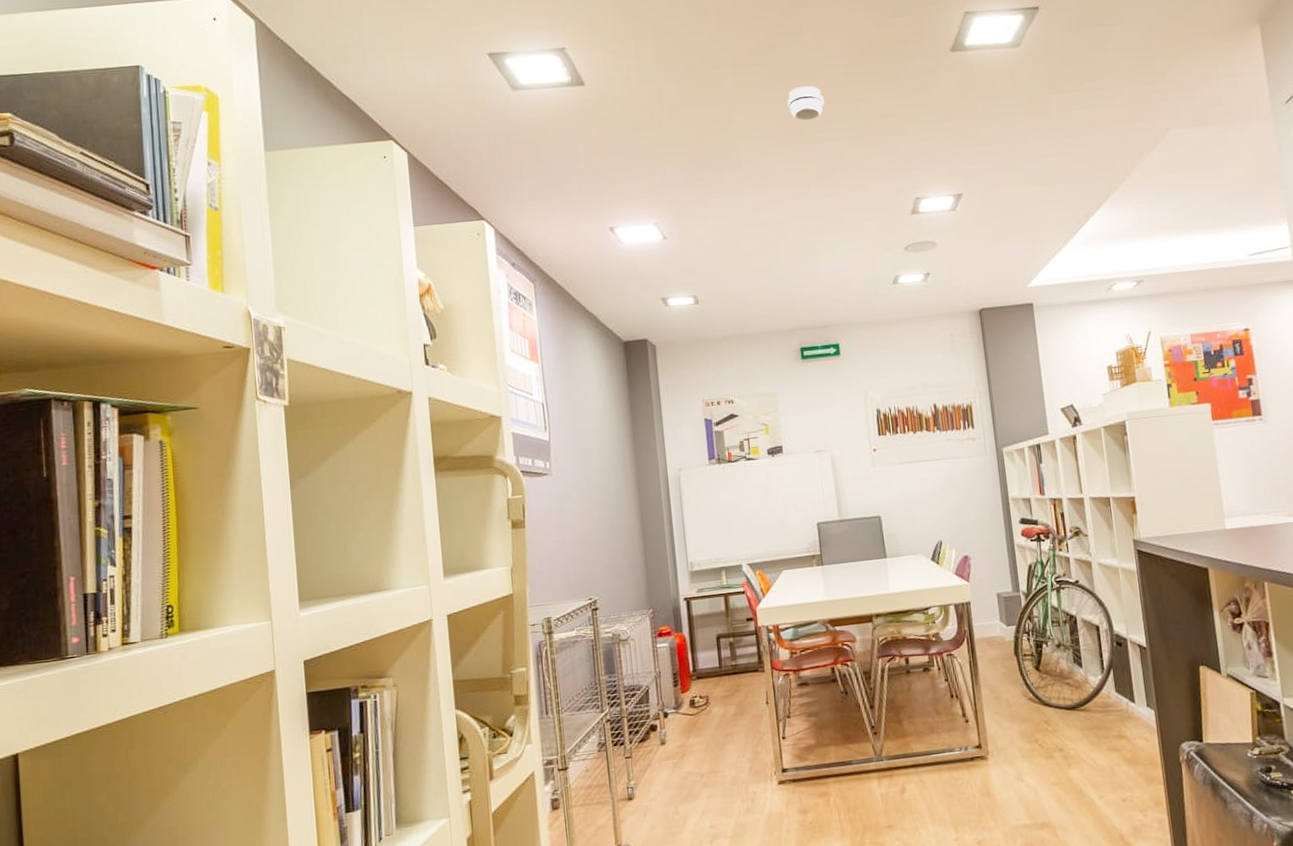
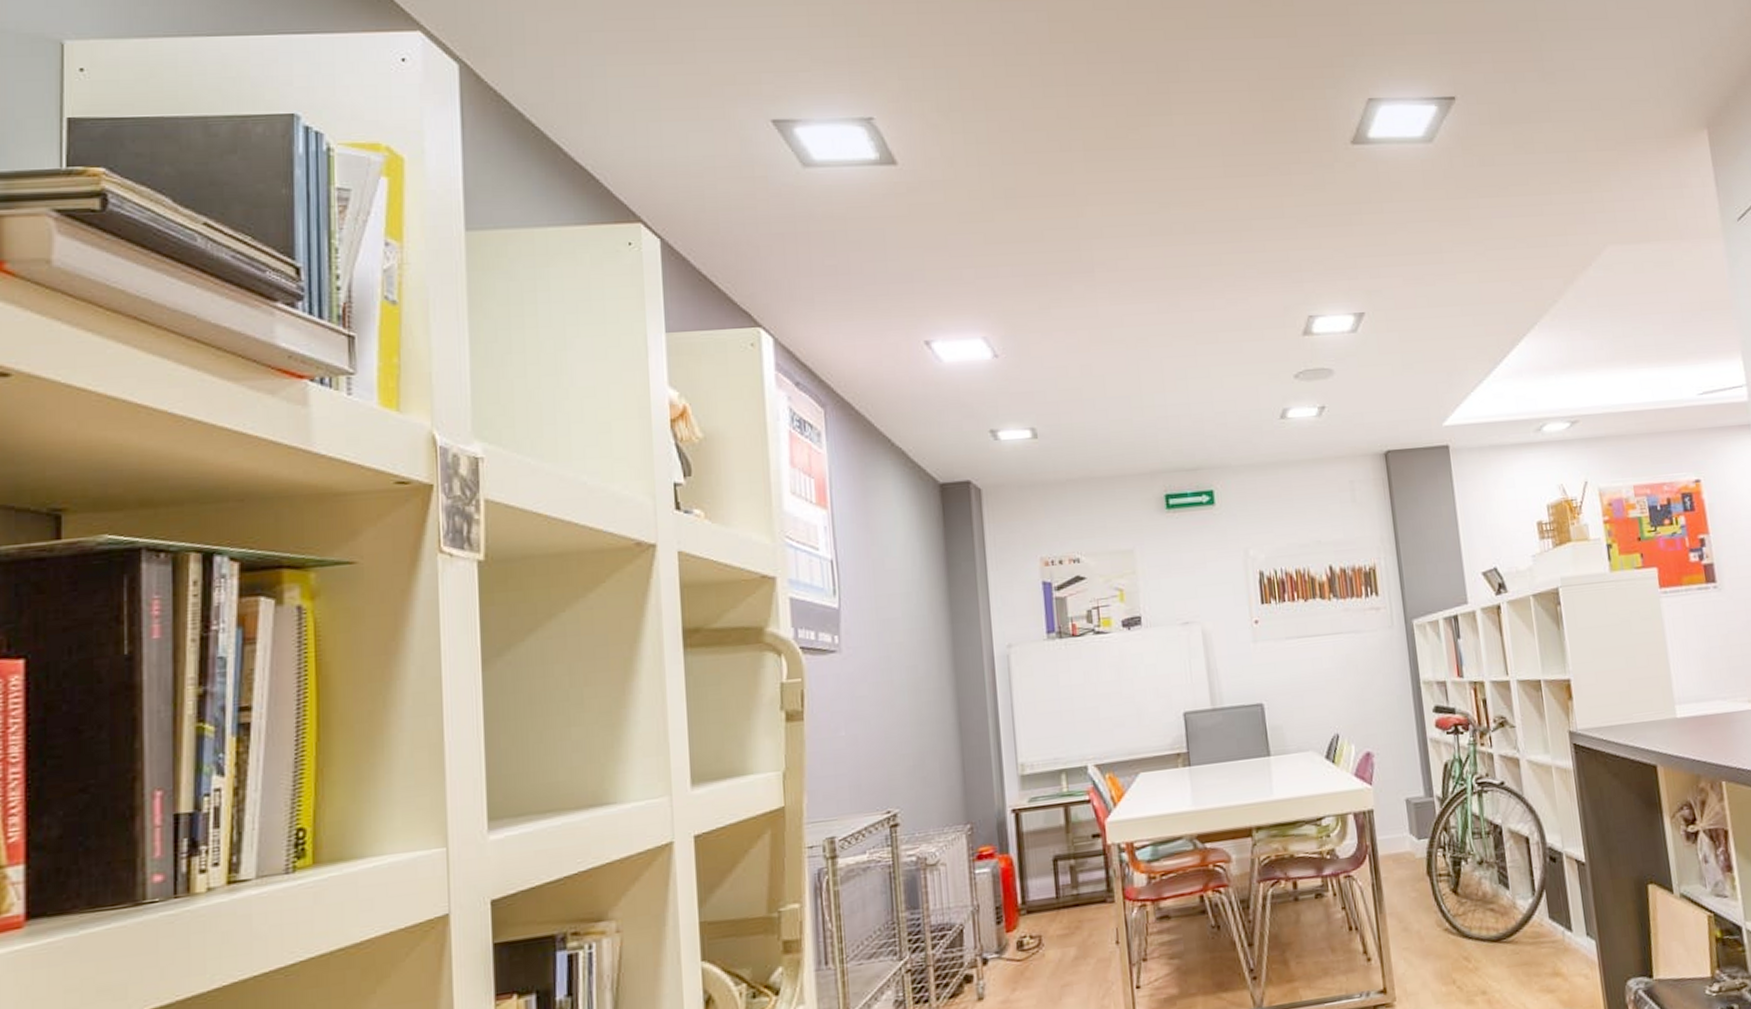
smoke detector: present [787,85,824,121] -> none [1152,176,1198,219]

